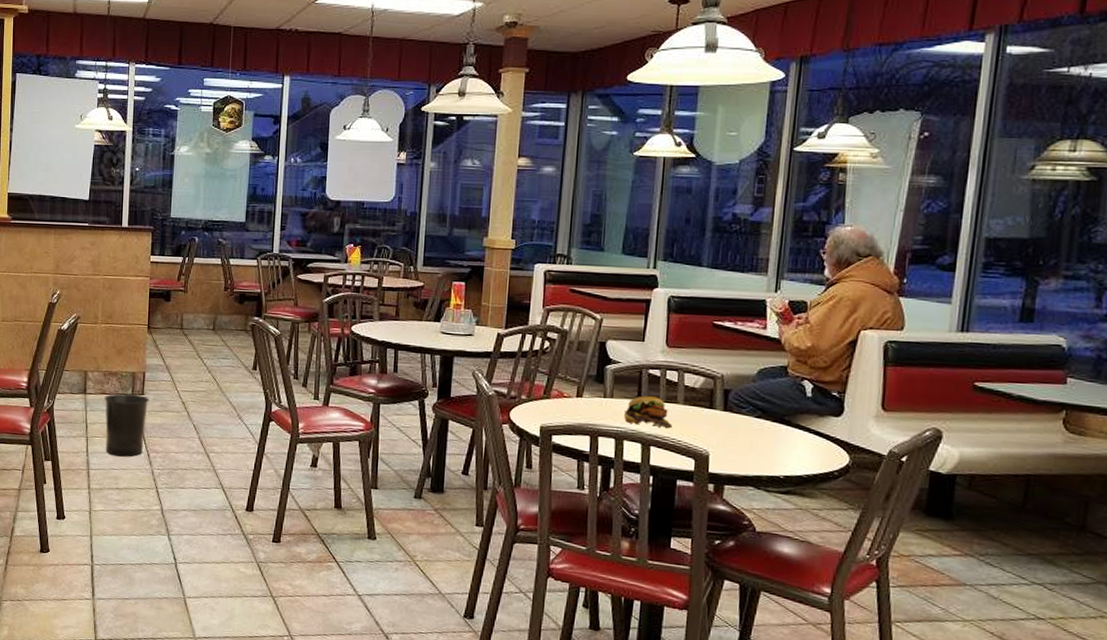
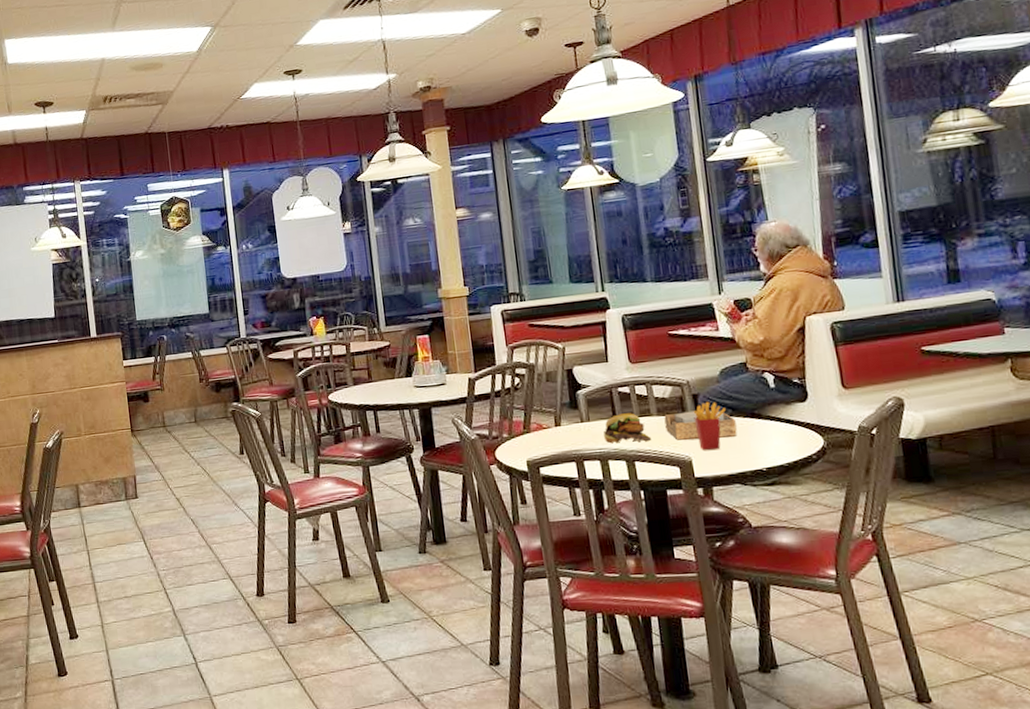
waste bin: present [104,393,149,457] -> none [99,499,145,565]
napkin holder: none [689,405,763,439] -> present [664,410,738,440]
french fries: none [720,399,755,450] -> present [693,401,726,450]

